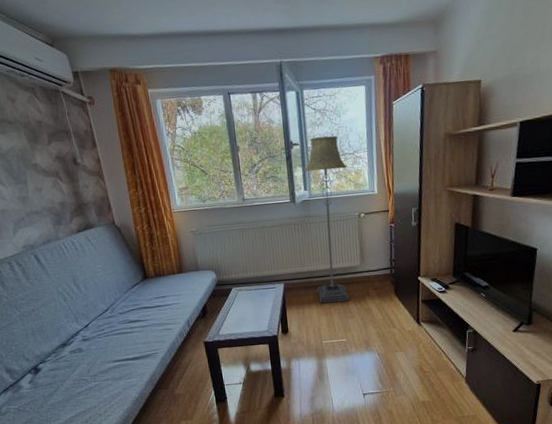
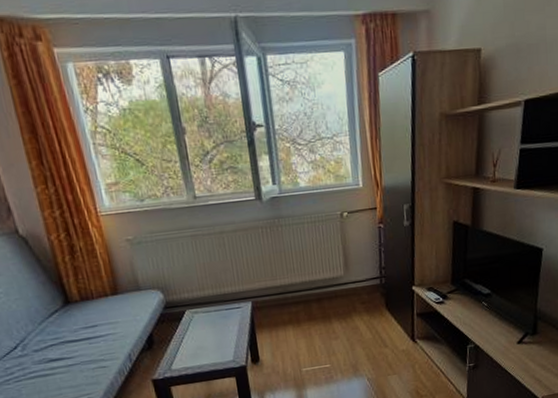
floor lamp: present [304,136,349,303] -> none [271,115,332,323]

